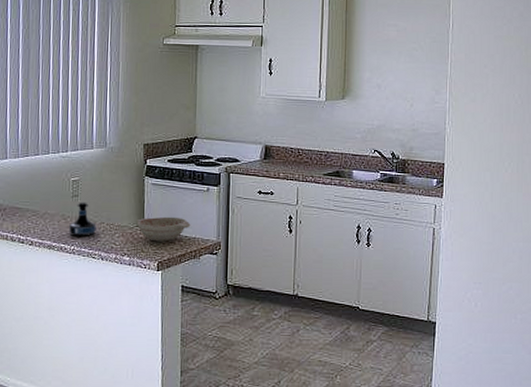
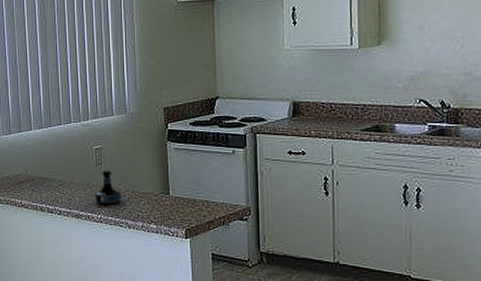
decorative bowl: present [135,216,191,242] -> none [160,182,218,208]

